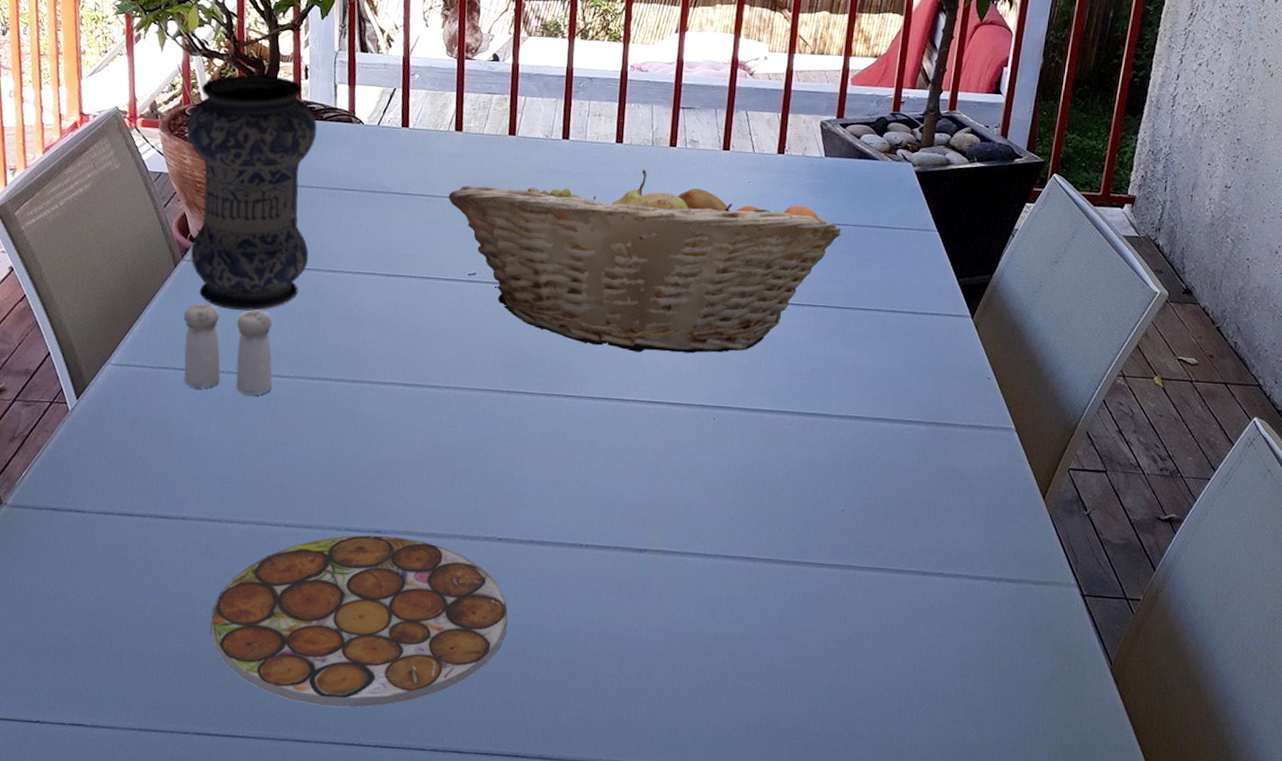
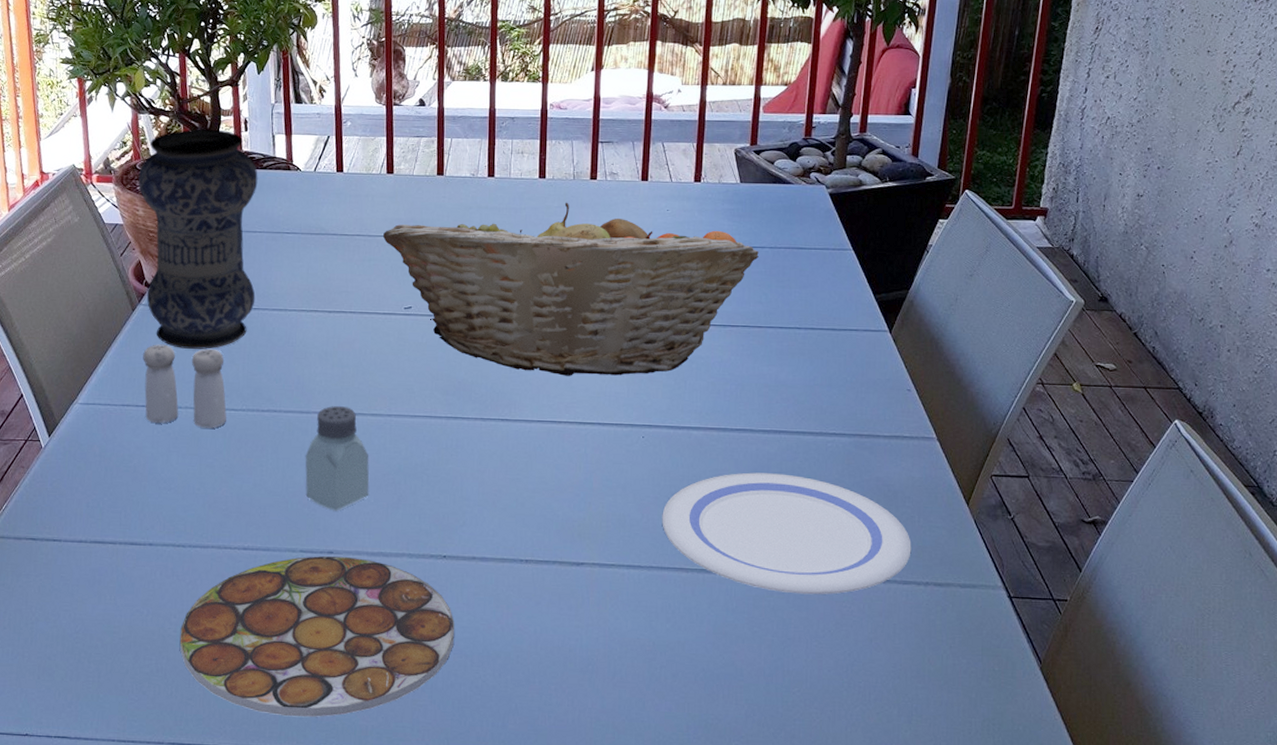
saltshaker: none [354,376,424,488] -> present [305,406,370,511]
plate: none [730,459,986,589] -> present [662,472,911,595]

